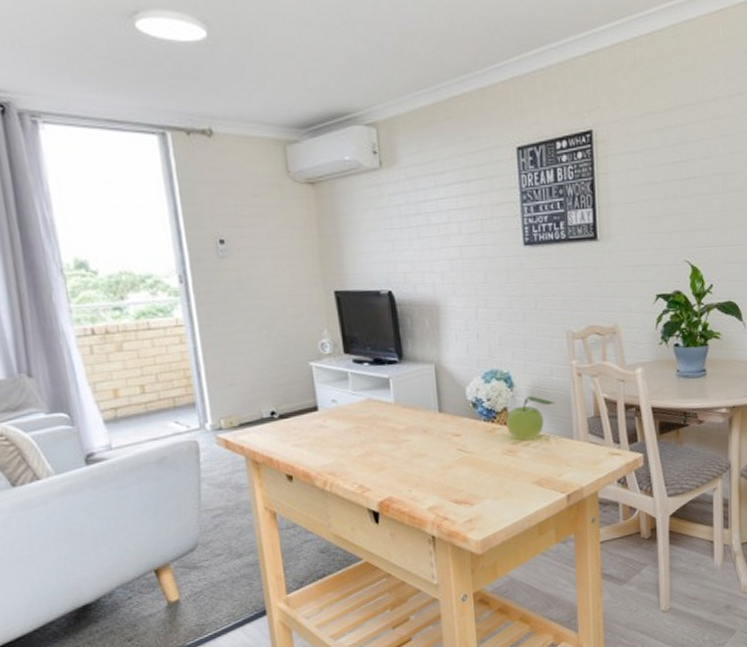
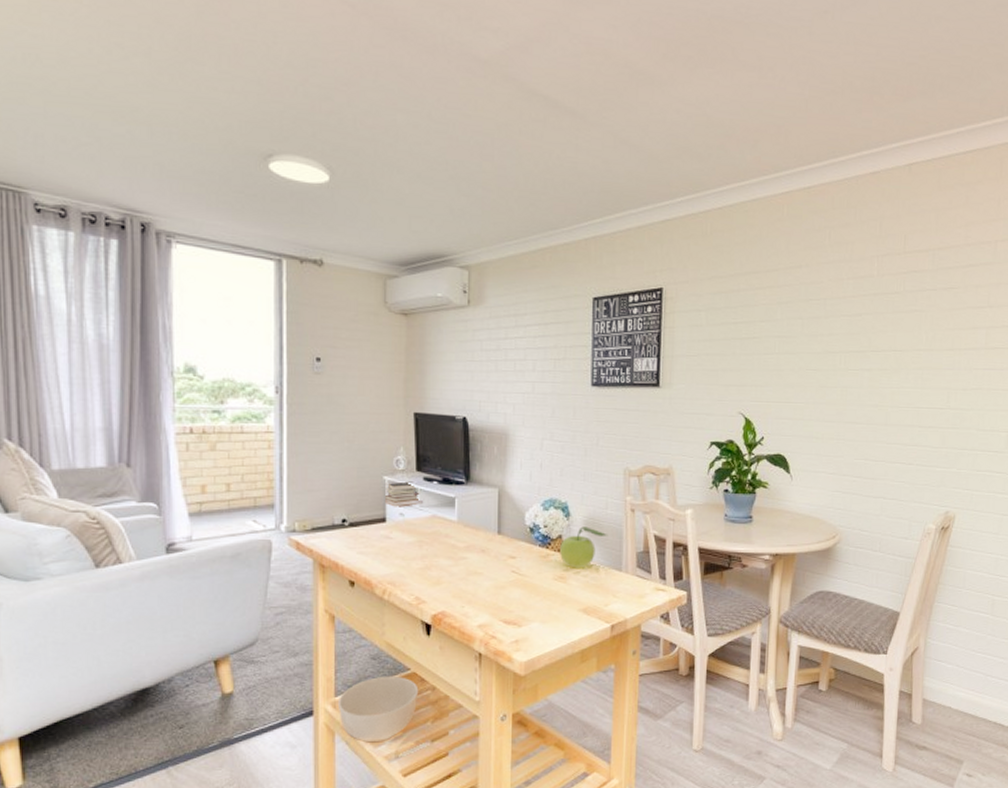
bowl: none [290,567,374,637] -> present [337,675,419,744]
books: none [313,365,355,394] -> present [384,481,423,507]

